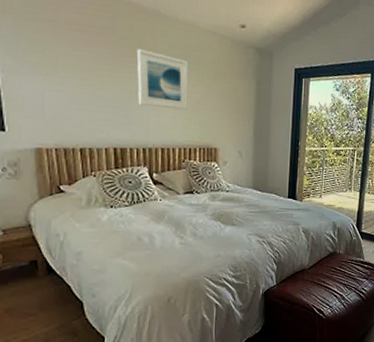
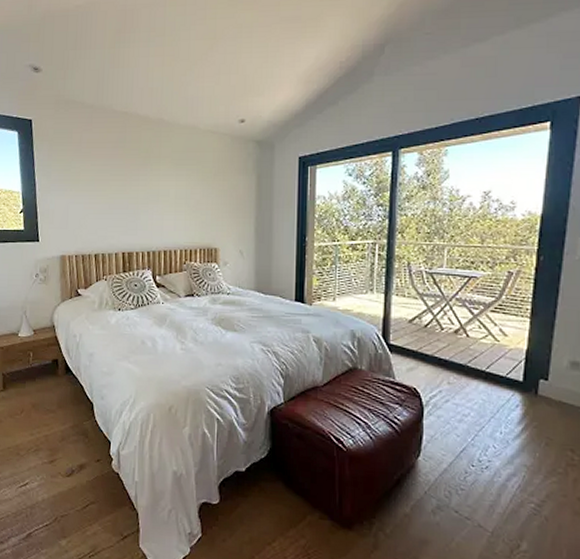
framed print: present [136,49,189,110] -> none [143,157,190,212]

